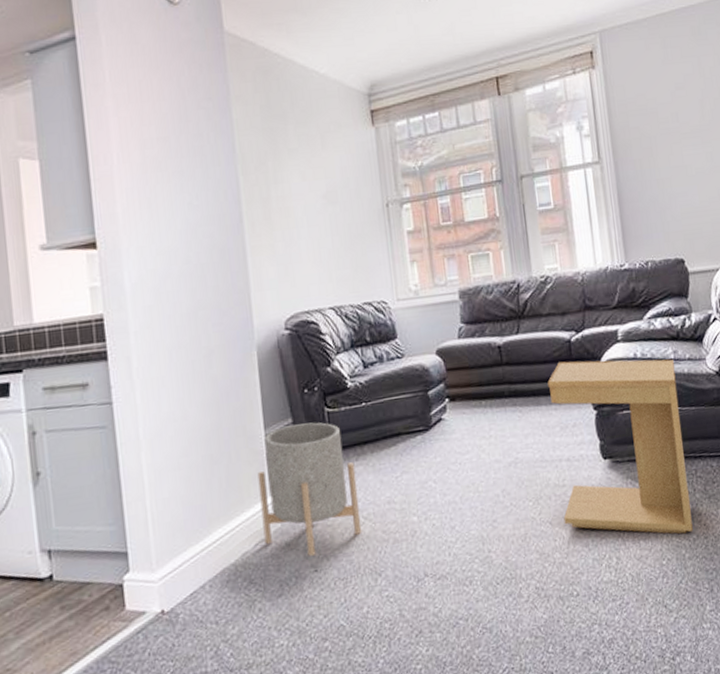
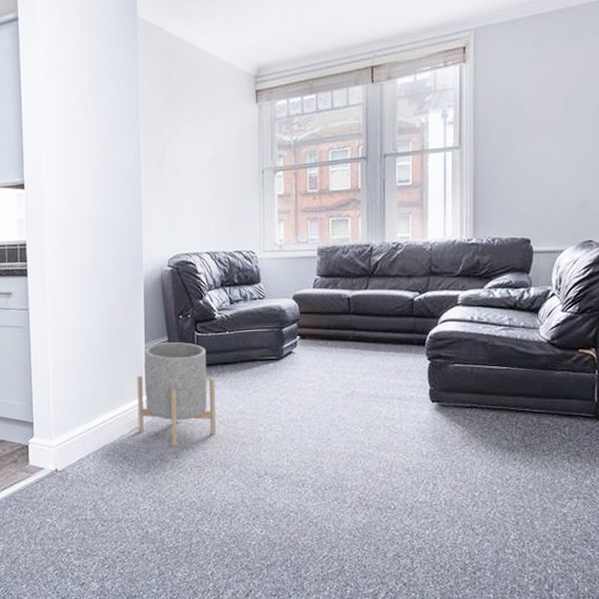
side table: present [547,359,693,534] -> none [388,317,508,473]

